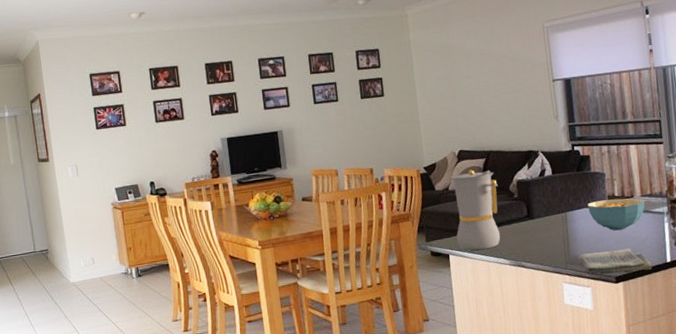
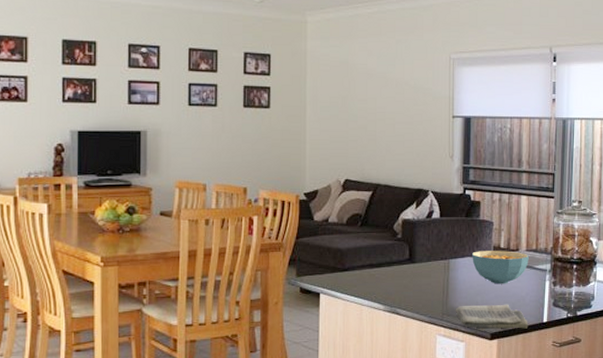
coffee maker: present [450,169,501,251] -> none [331,202,382,292]

